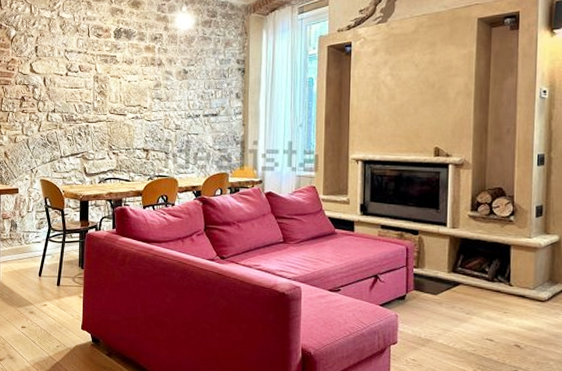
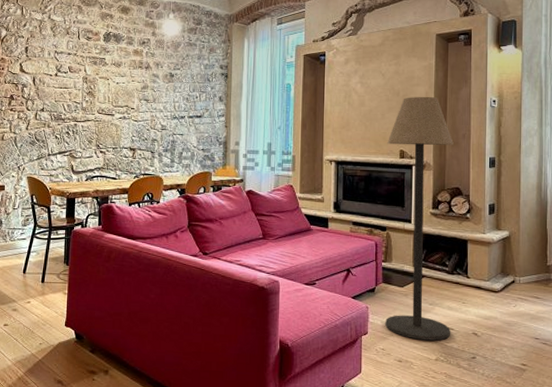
floor lamp: none [416,88,496,352] -> present [385,96,454,341]

